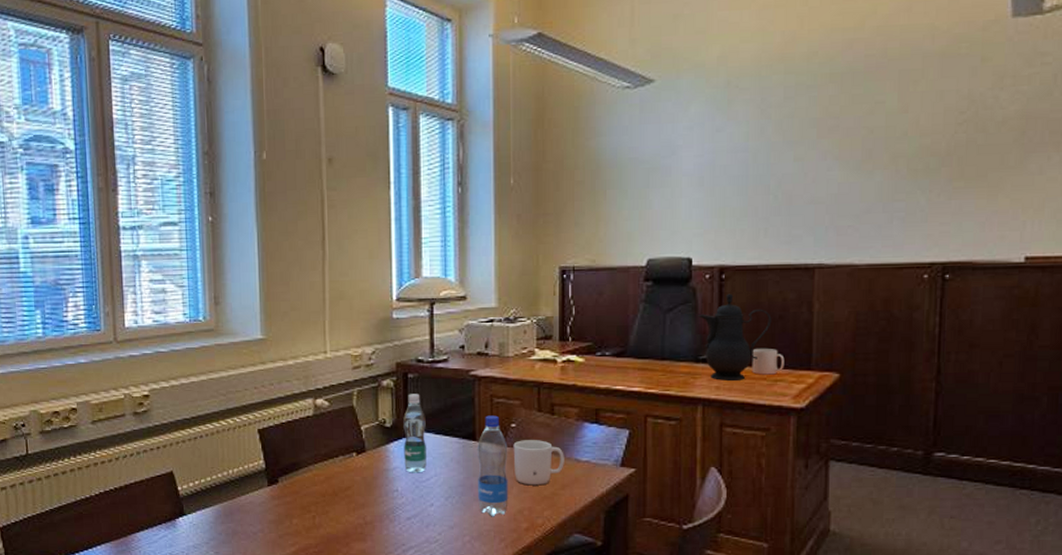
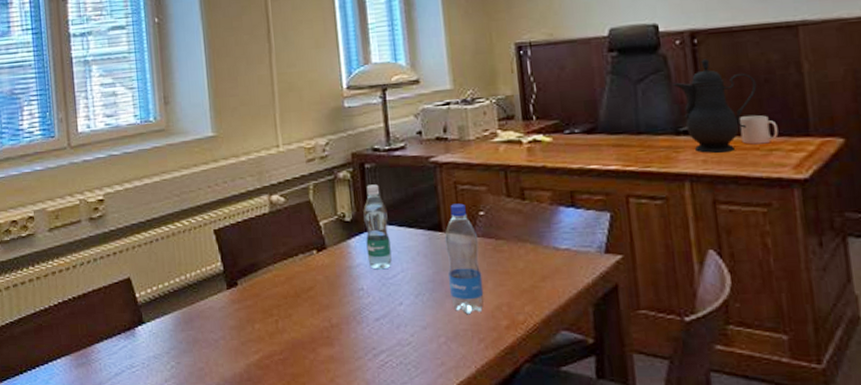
mug: present [513,440,564,486] -> none [483,228,542,279]

